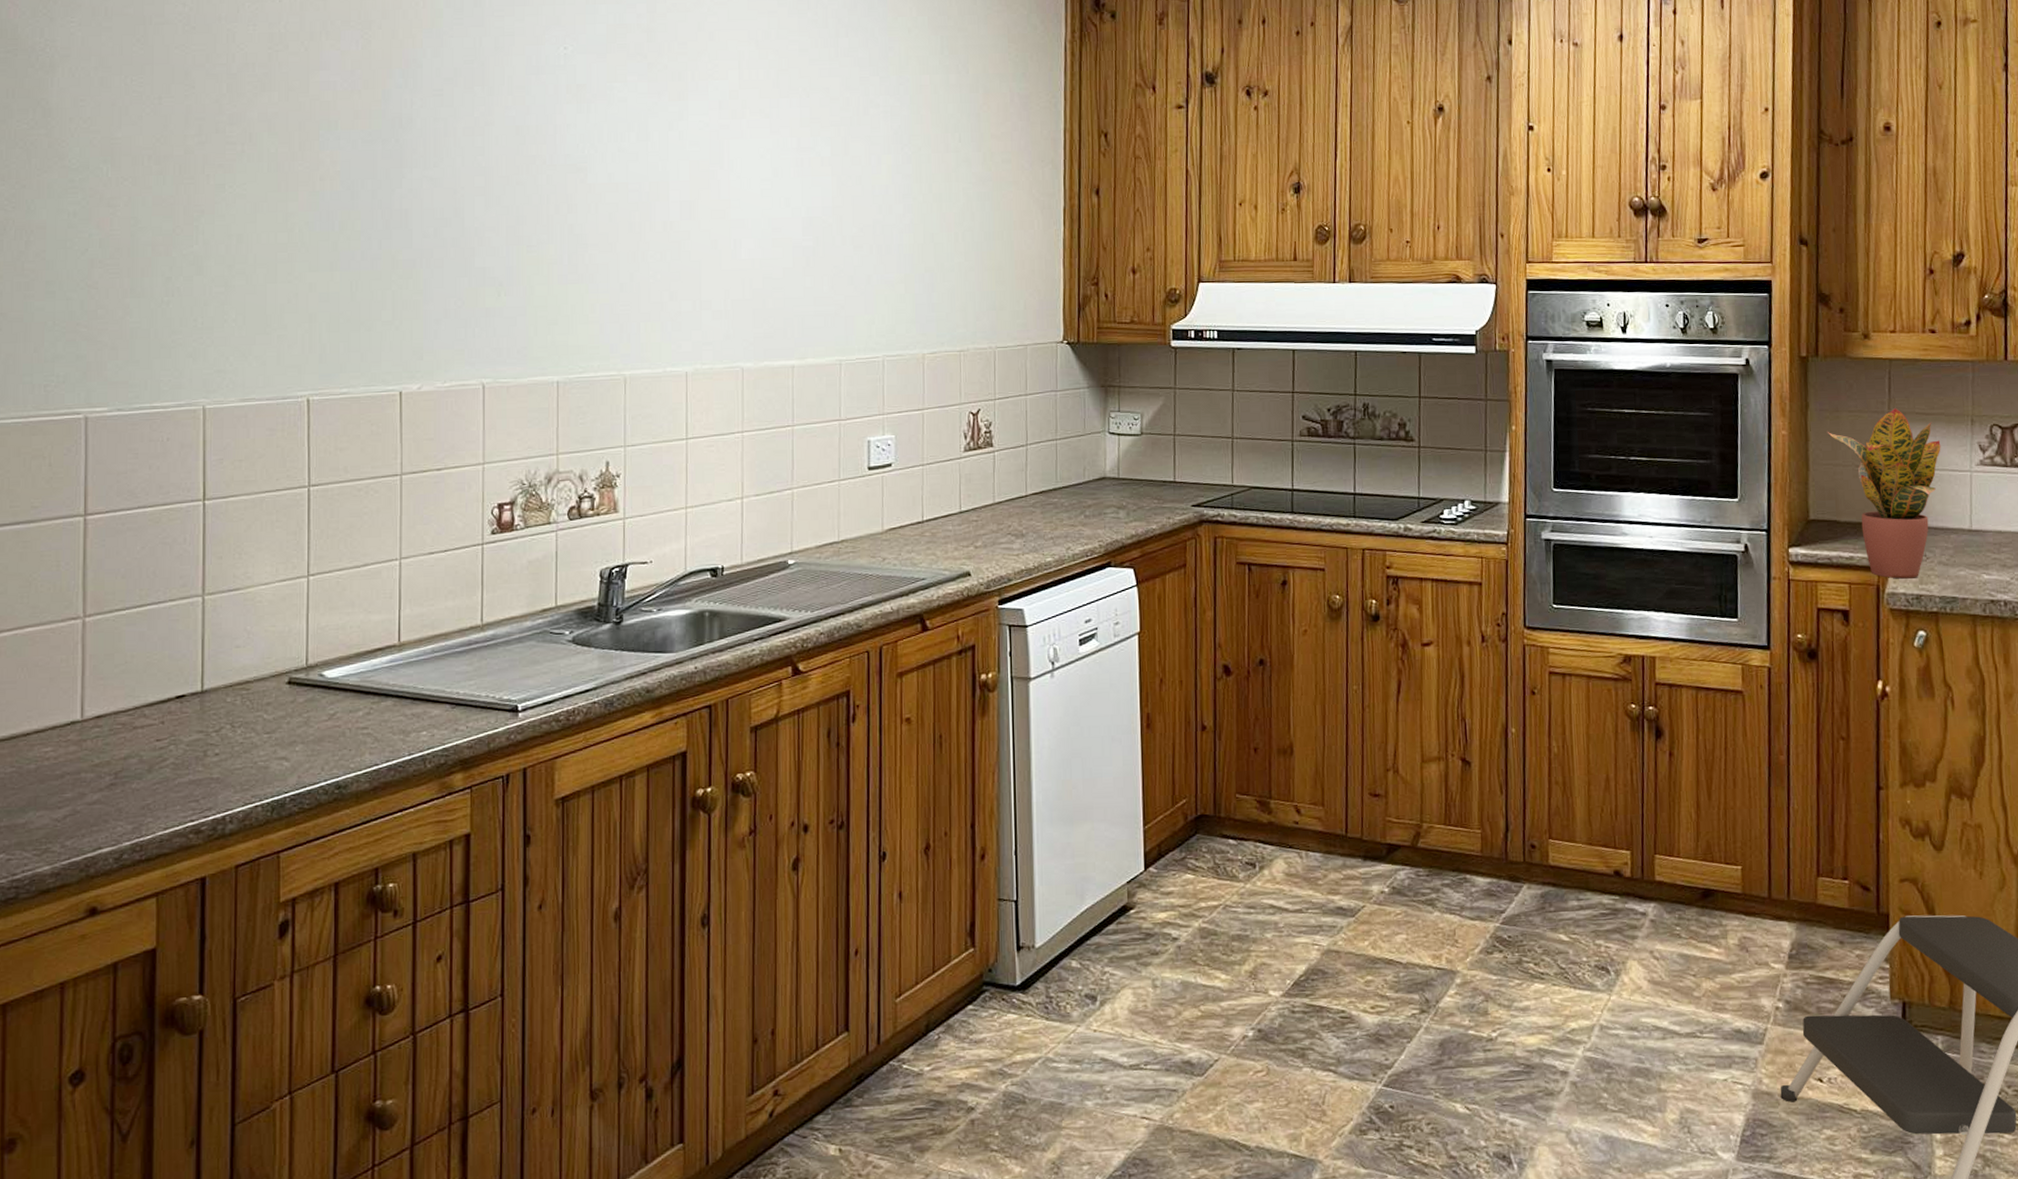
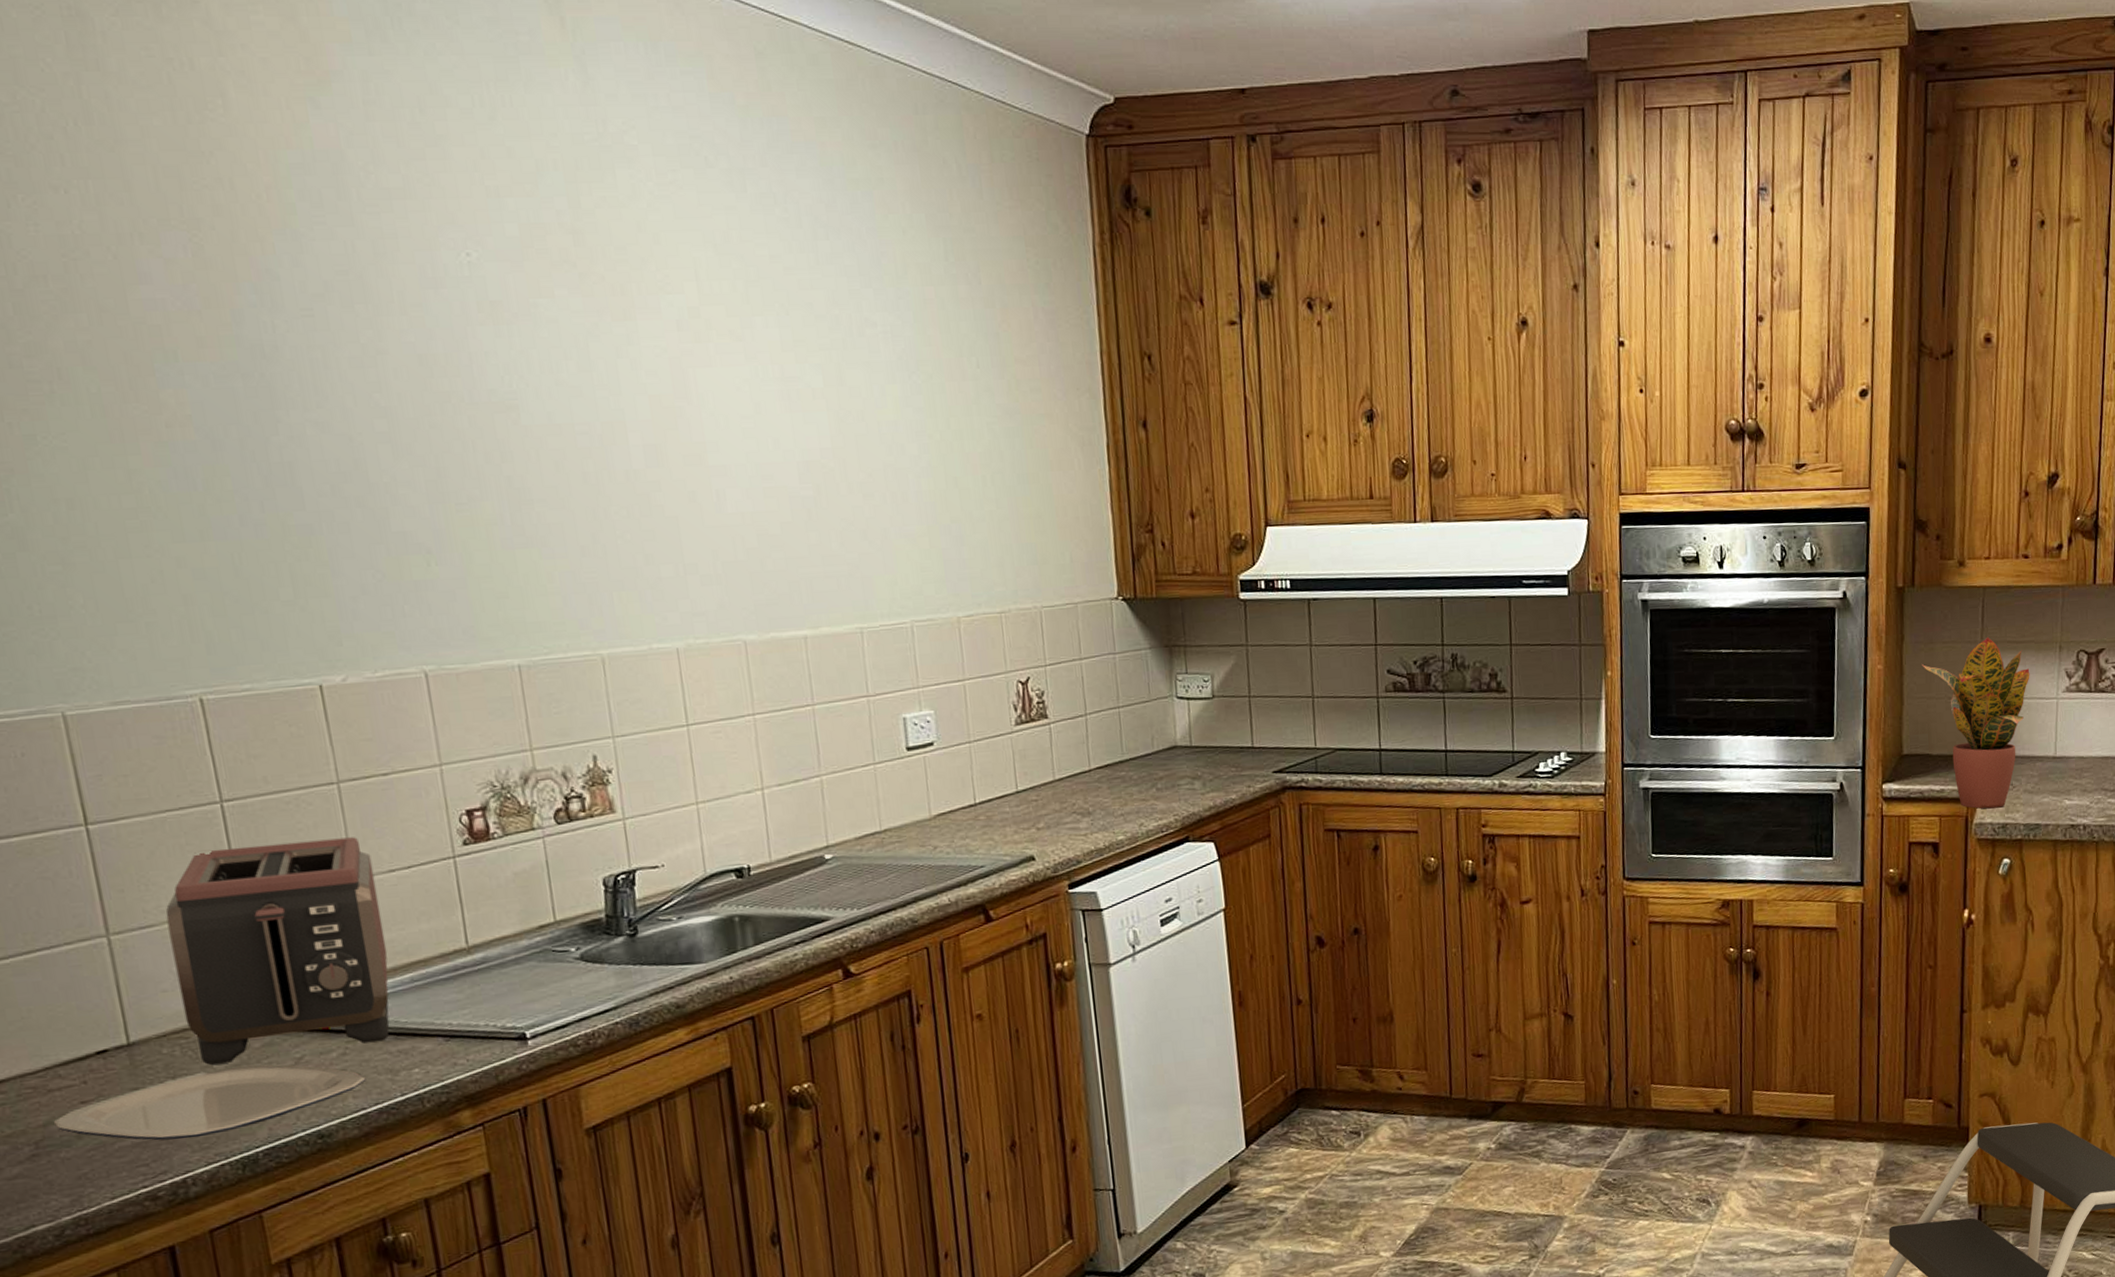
plate: none [132,717,383,780] -> present [53,1064,367,1141]
toaster: none [250,522,417,715] -> present [165,837,390,1065]

